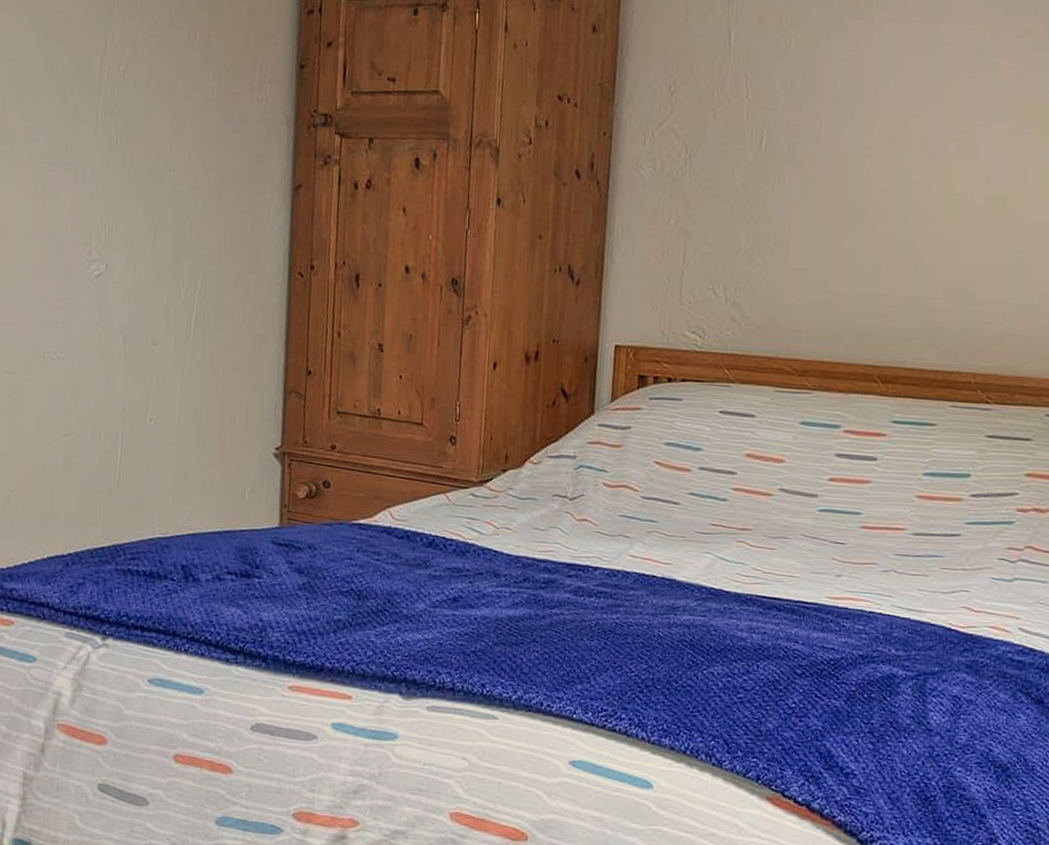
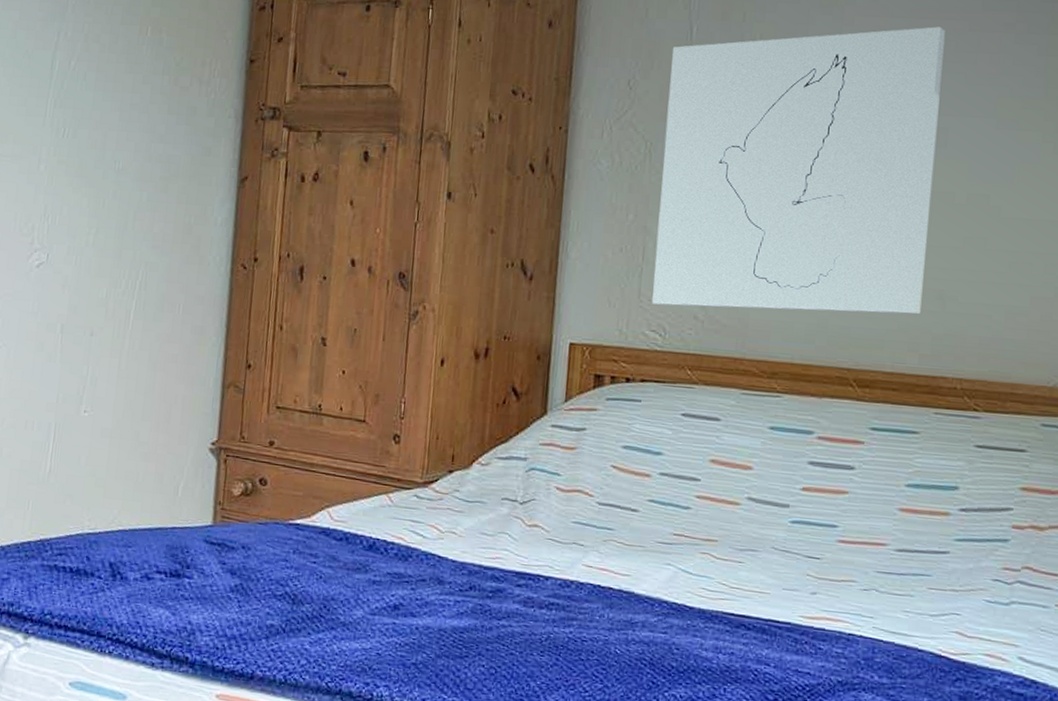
wall art: none [692,31,969,313] -> present [652,26,945,315]

